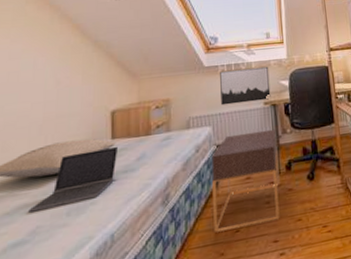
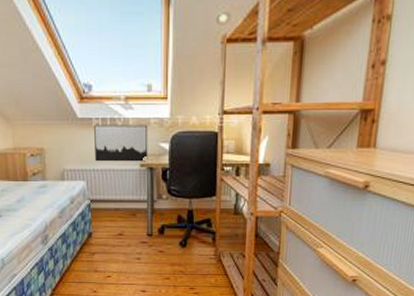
nightstand: present [211,129,280,233] -> none [85,192,151,274]

